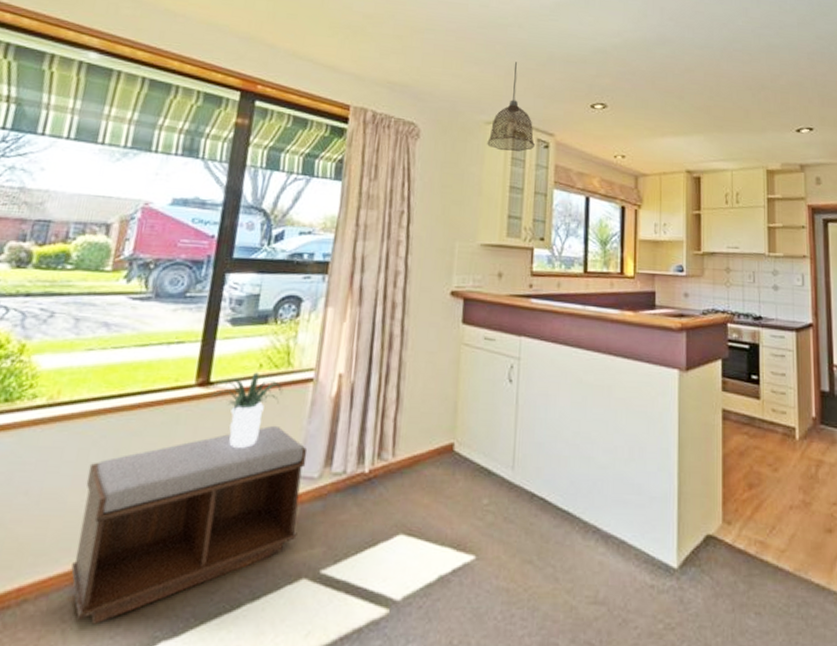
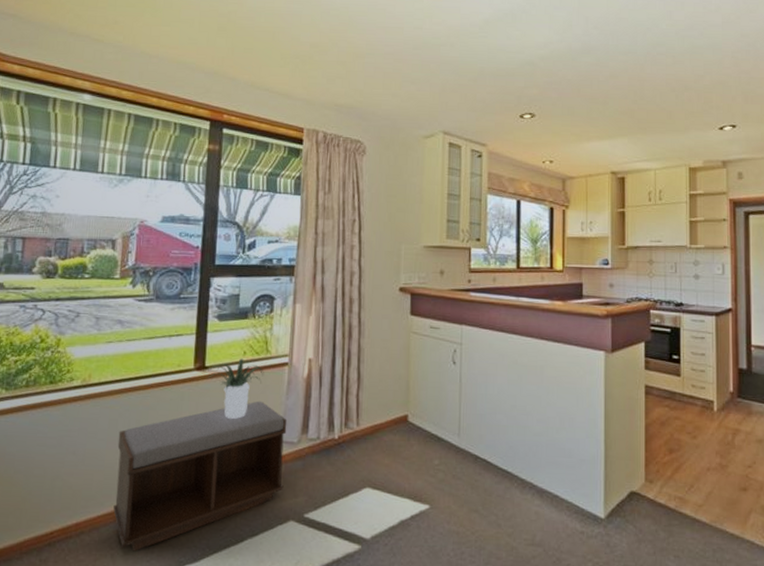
pendant lamp: present [487,62,535,151] -> none [426,79,469,162]

